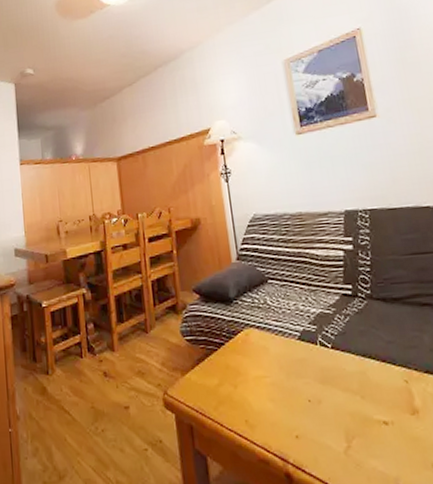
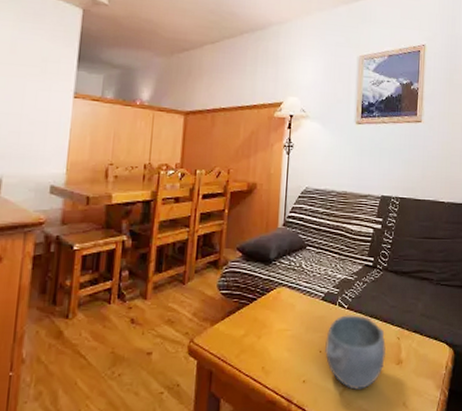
bowl: none [312,355,395,447] -> present [325,315,386,390]

